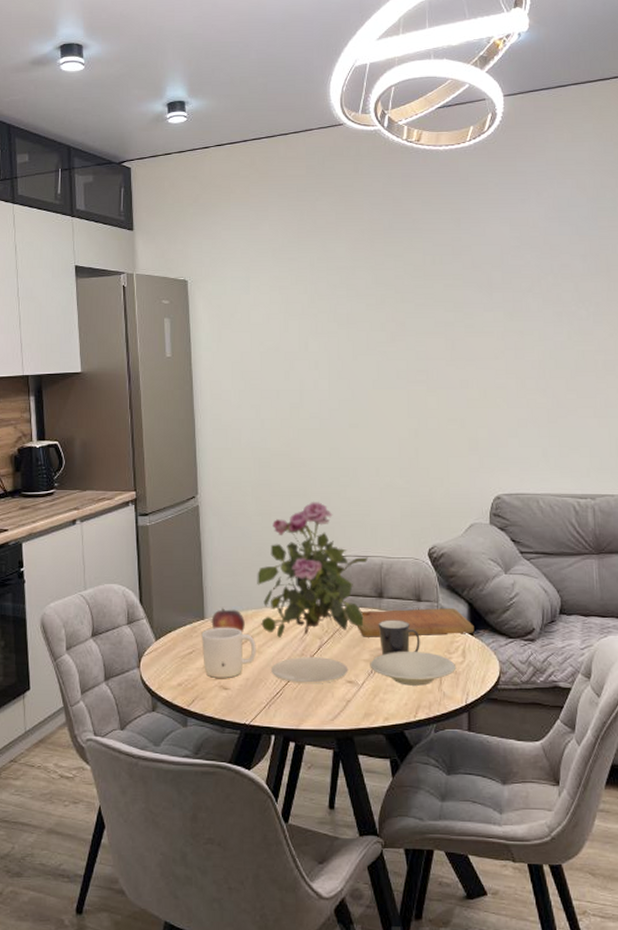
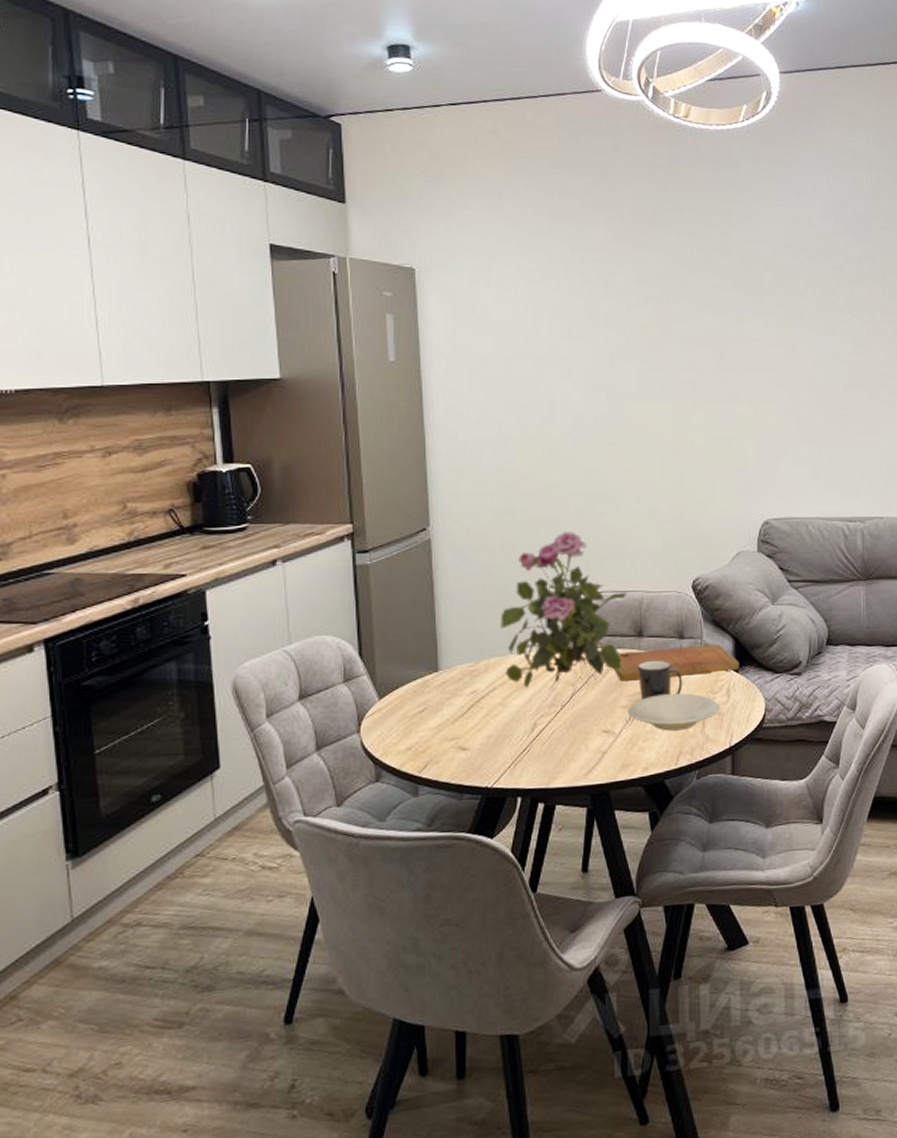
mug: present [201,627,256,678] -> none [435,678,500,738]
fruit: present [211,608,245,633] -> none [446,657,486,685]
plate: present [271,657,348,684] -> none [517,706,604,738]

